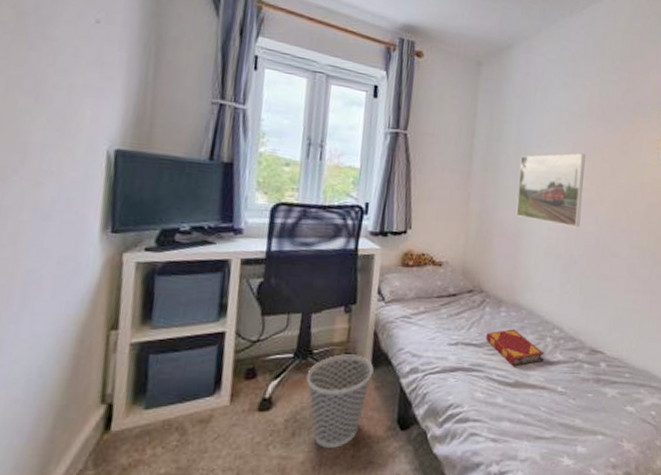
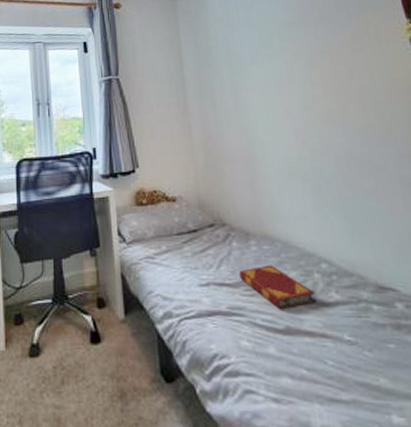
wastebasket: present [306,354,374,448] -> none [66,299,128,399]
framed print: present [516,153,586,228] -> none [236,61,323,143]

